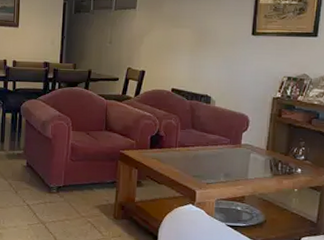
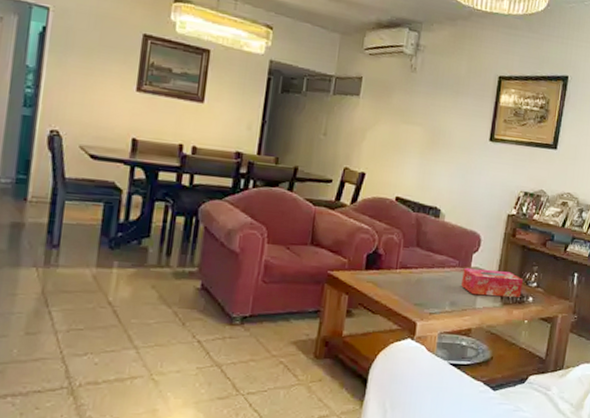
tissue box: none [234,145,291,170] -> present [461,268,523,298]

